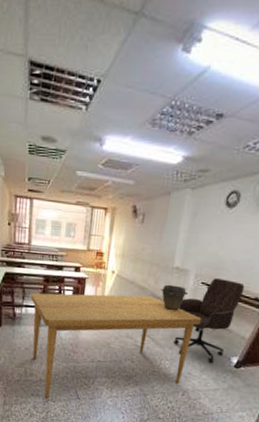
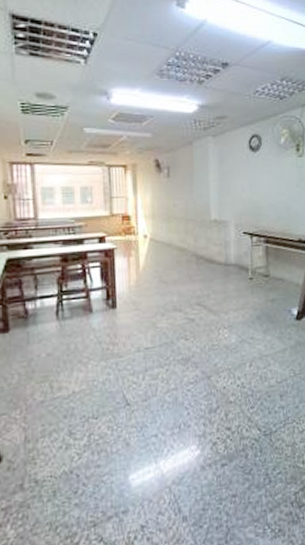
dining table: present [30,292,202,398] -> none [45,256,252,416]
vessel: present [161,284,188,312] -> none [202,240,232,270]
office chair: present [174,278,245,363] -> none [225,225,287,320]

